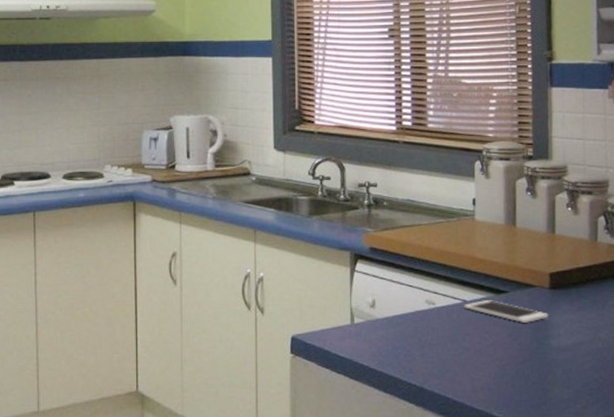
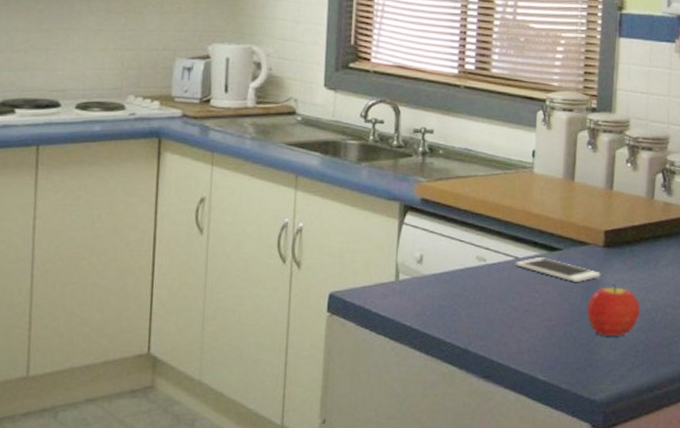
fruit: none [537,323,591,374] -> present [586,283,640,336]

